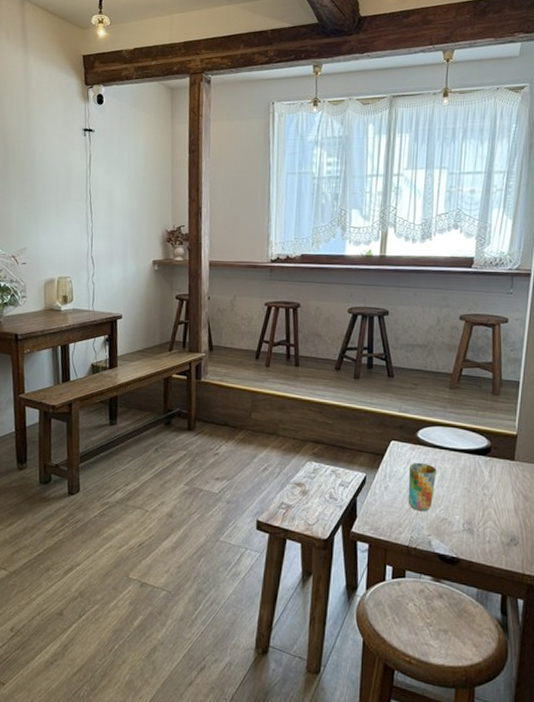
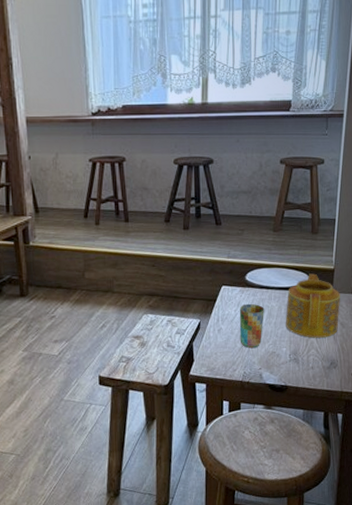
teapot: none [460,437,523,510] -> present [286,273,340,338]

